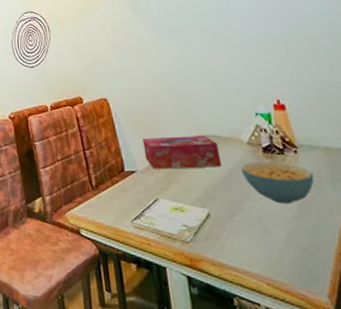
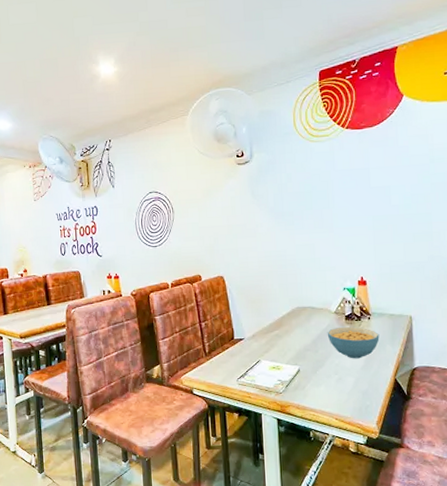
tissue box: present [142,135,222,169] -> none [251,307,313,336]

